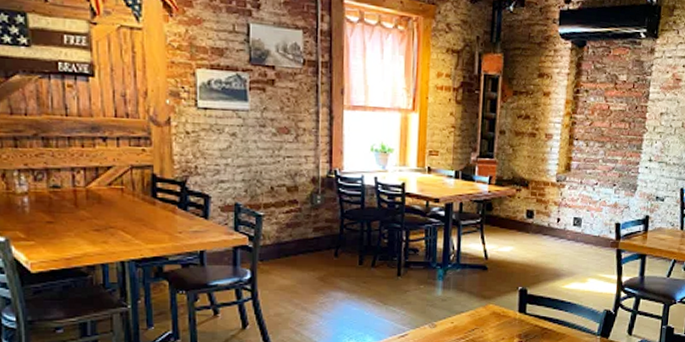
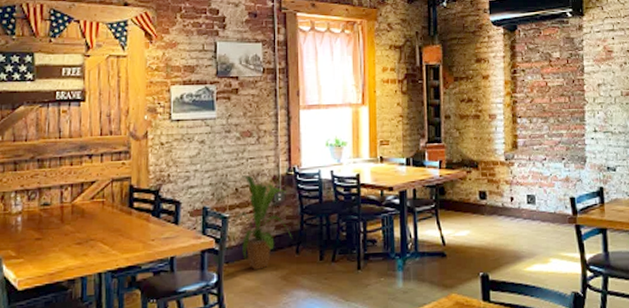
house plant: none [264,174,331,269] -> present [229,175,292,270]

